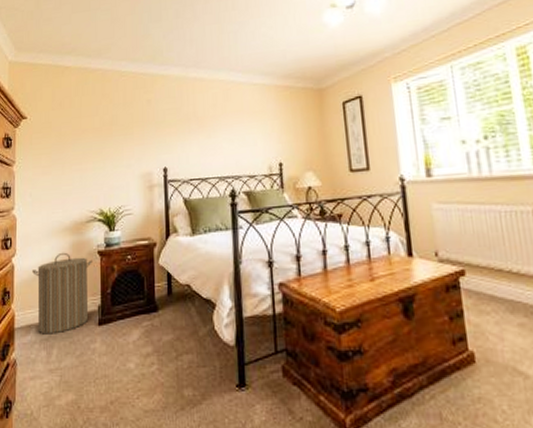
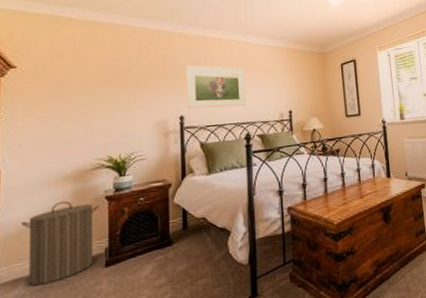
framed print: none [168,110,231,160] -> present [185,64,246,109]

